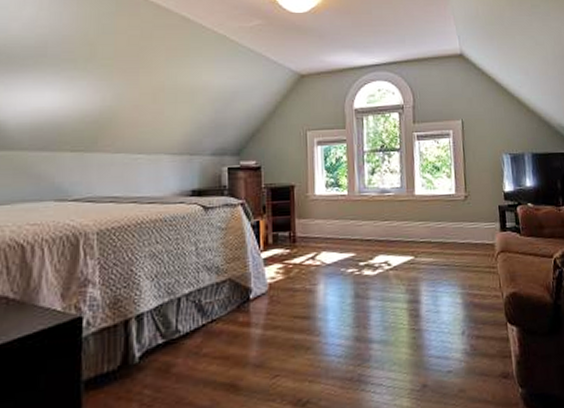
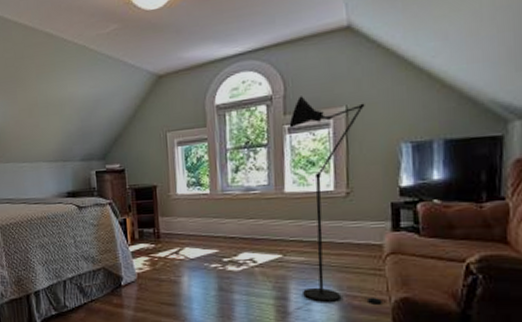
floor lamp: none [417,108,499,303] -> present [289,96,386,304]

